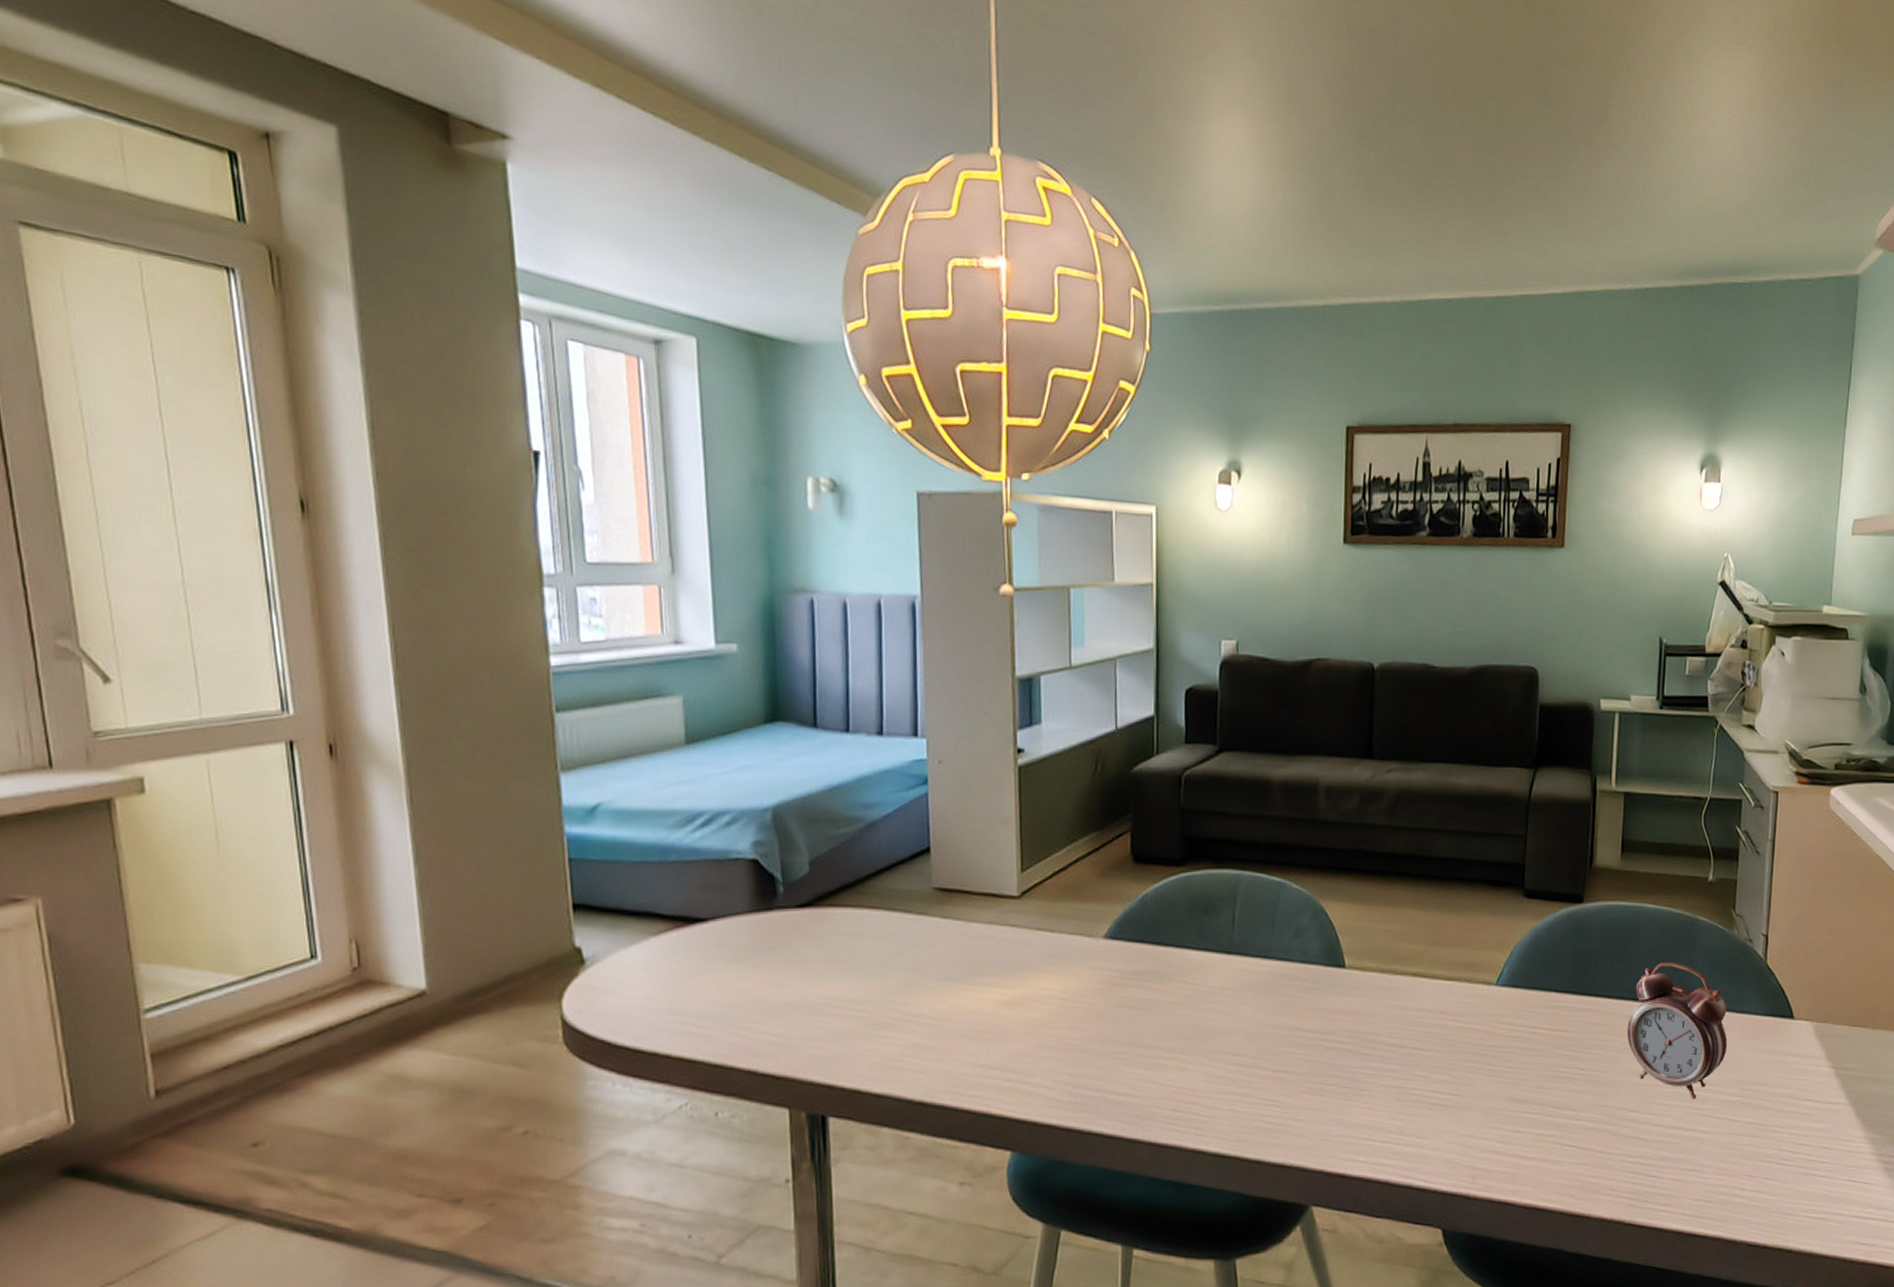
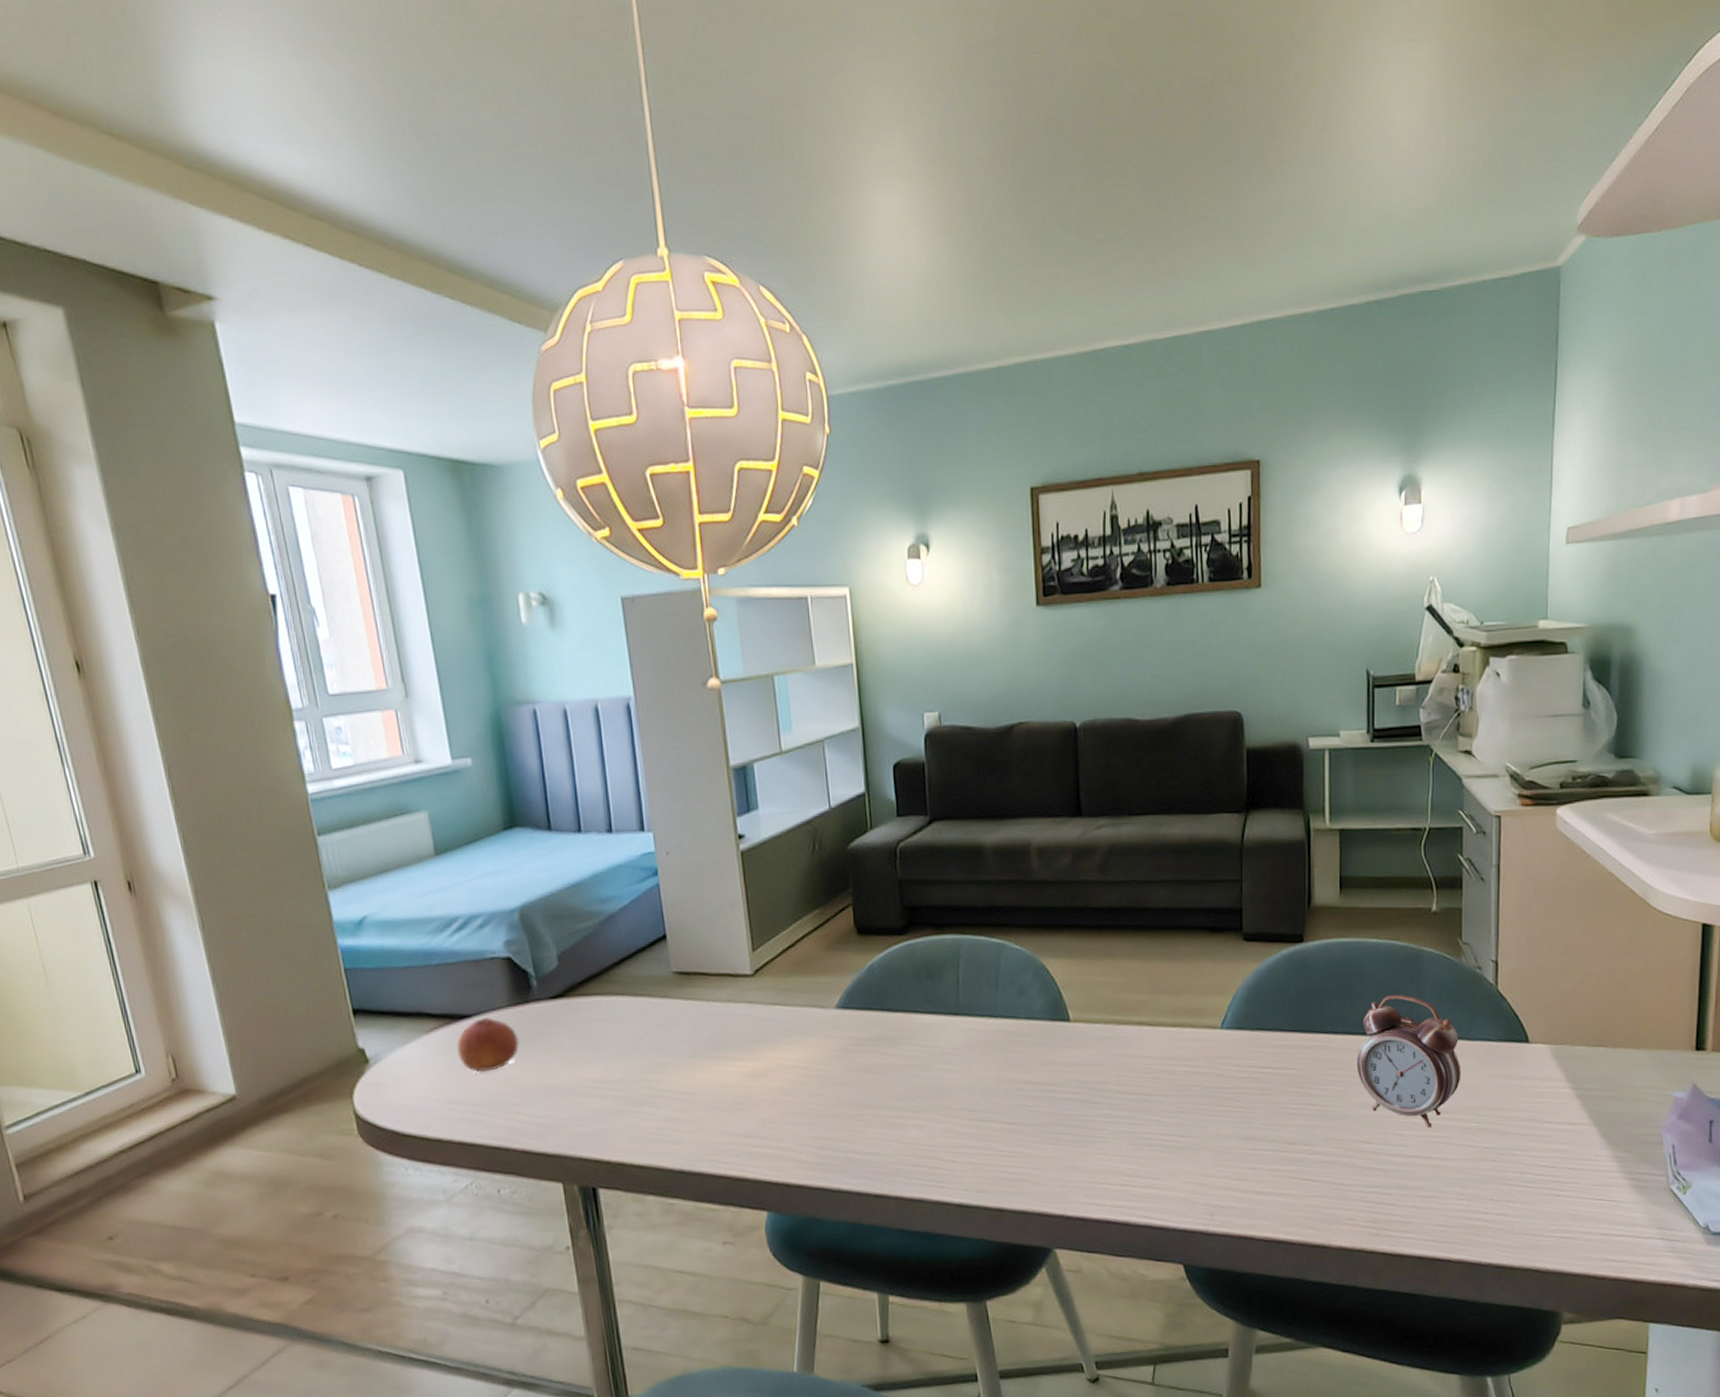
fruit: none [687,923,758,982] -> present [457,1018,520,1072]

